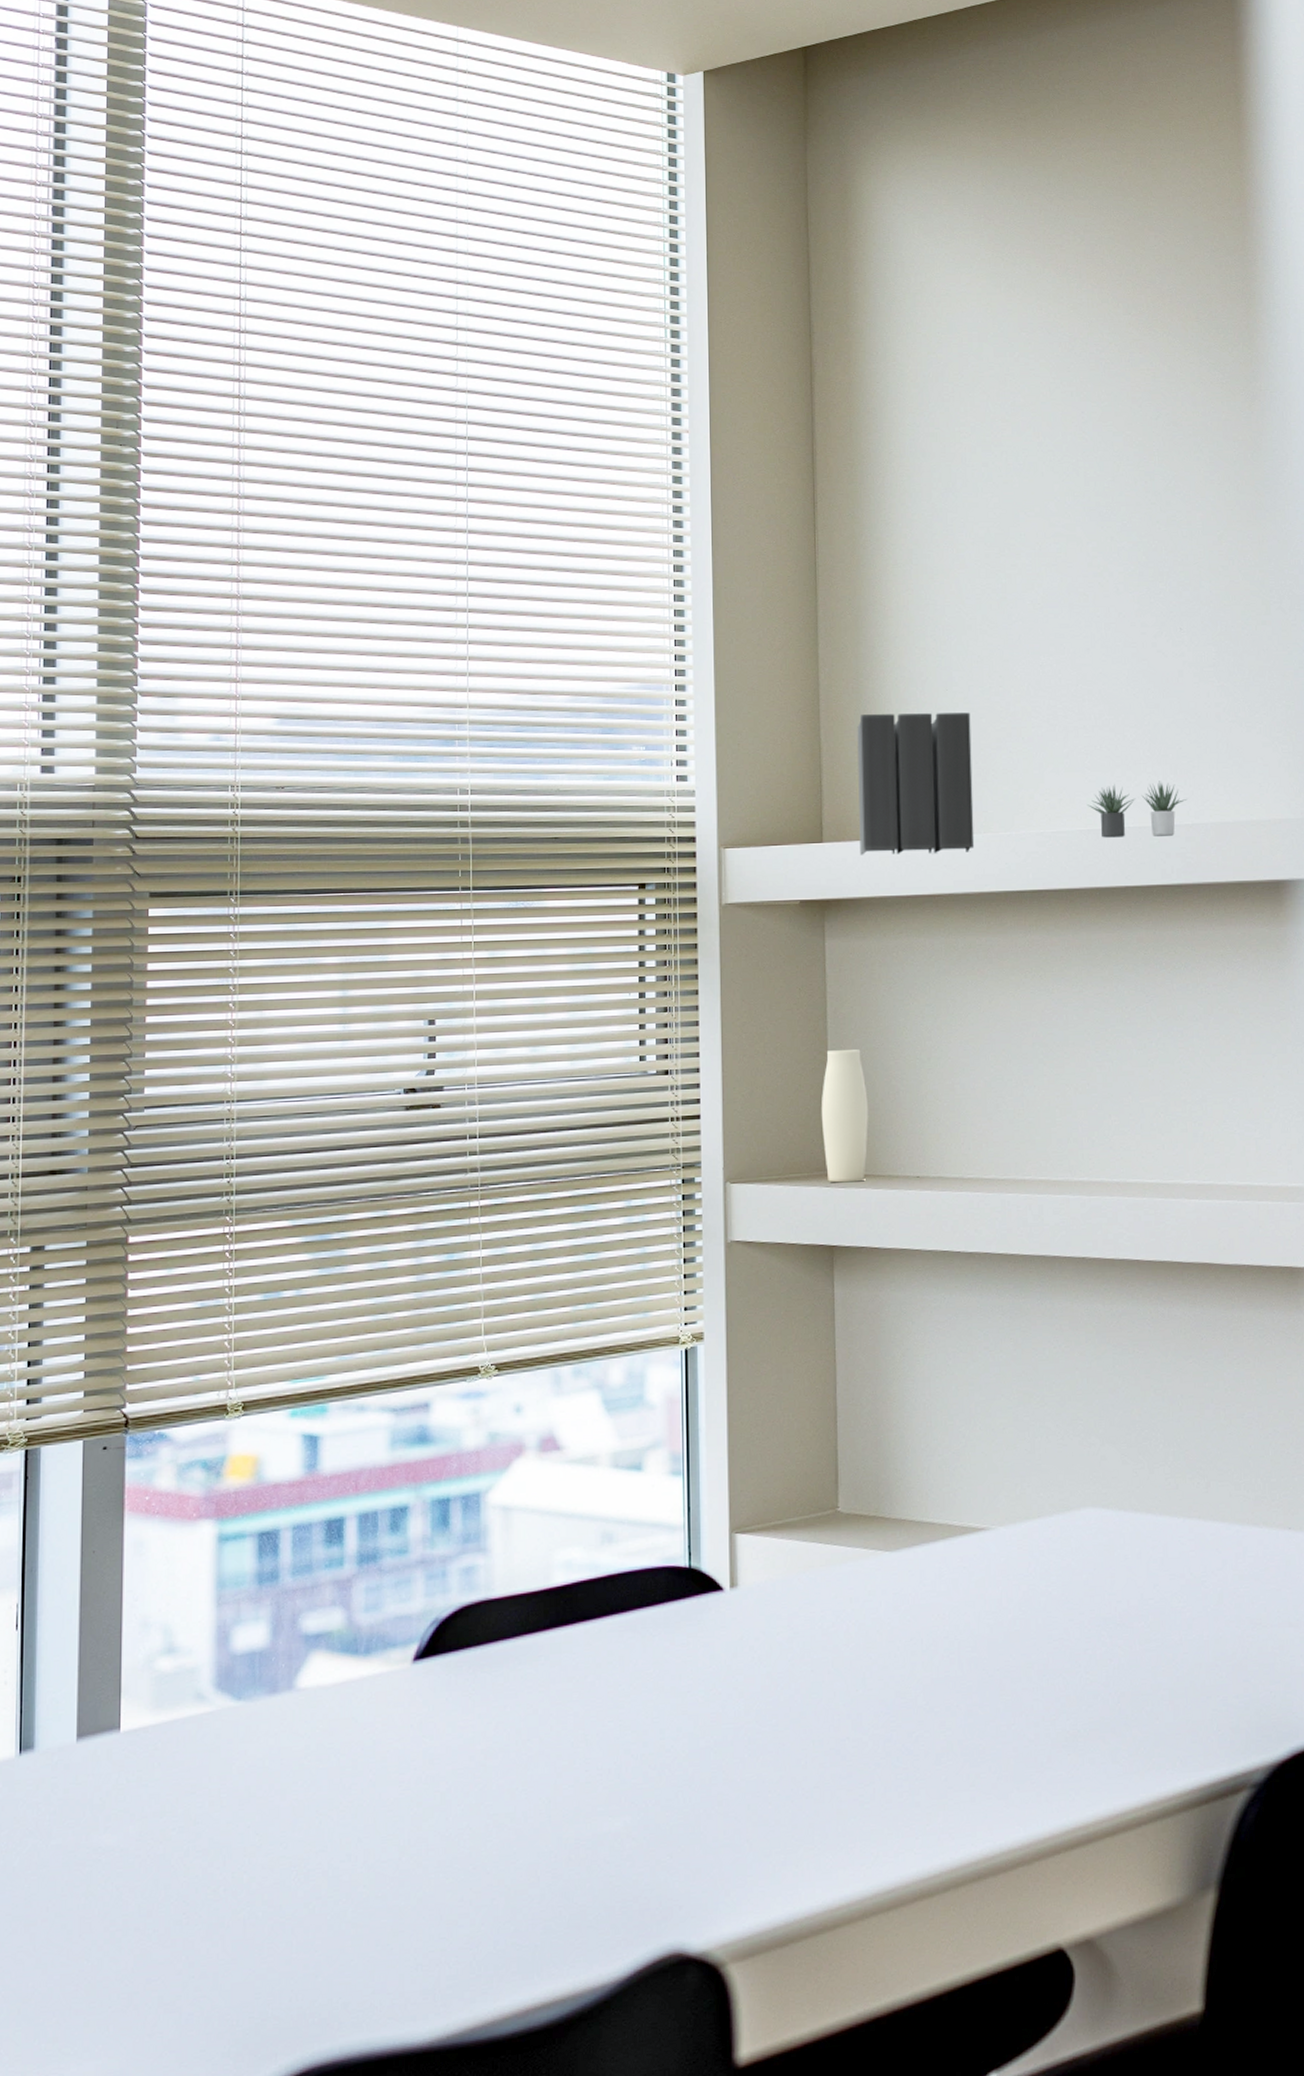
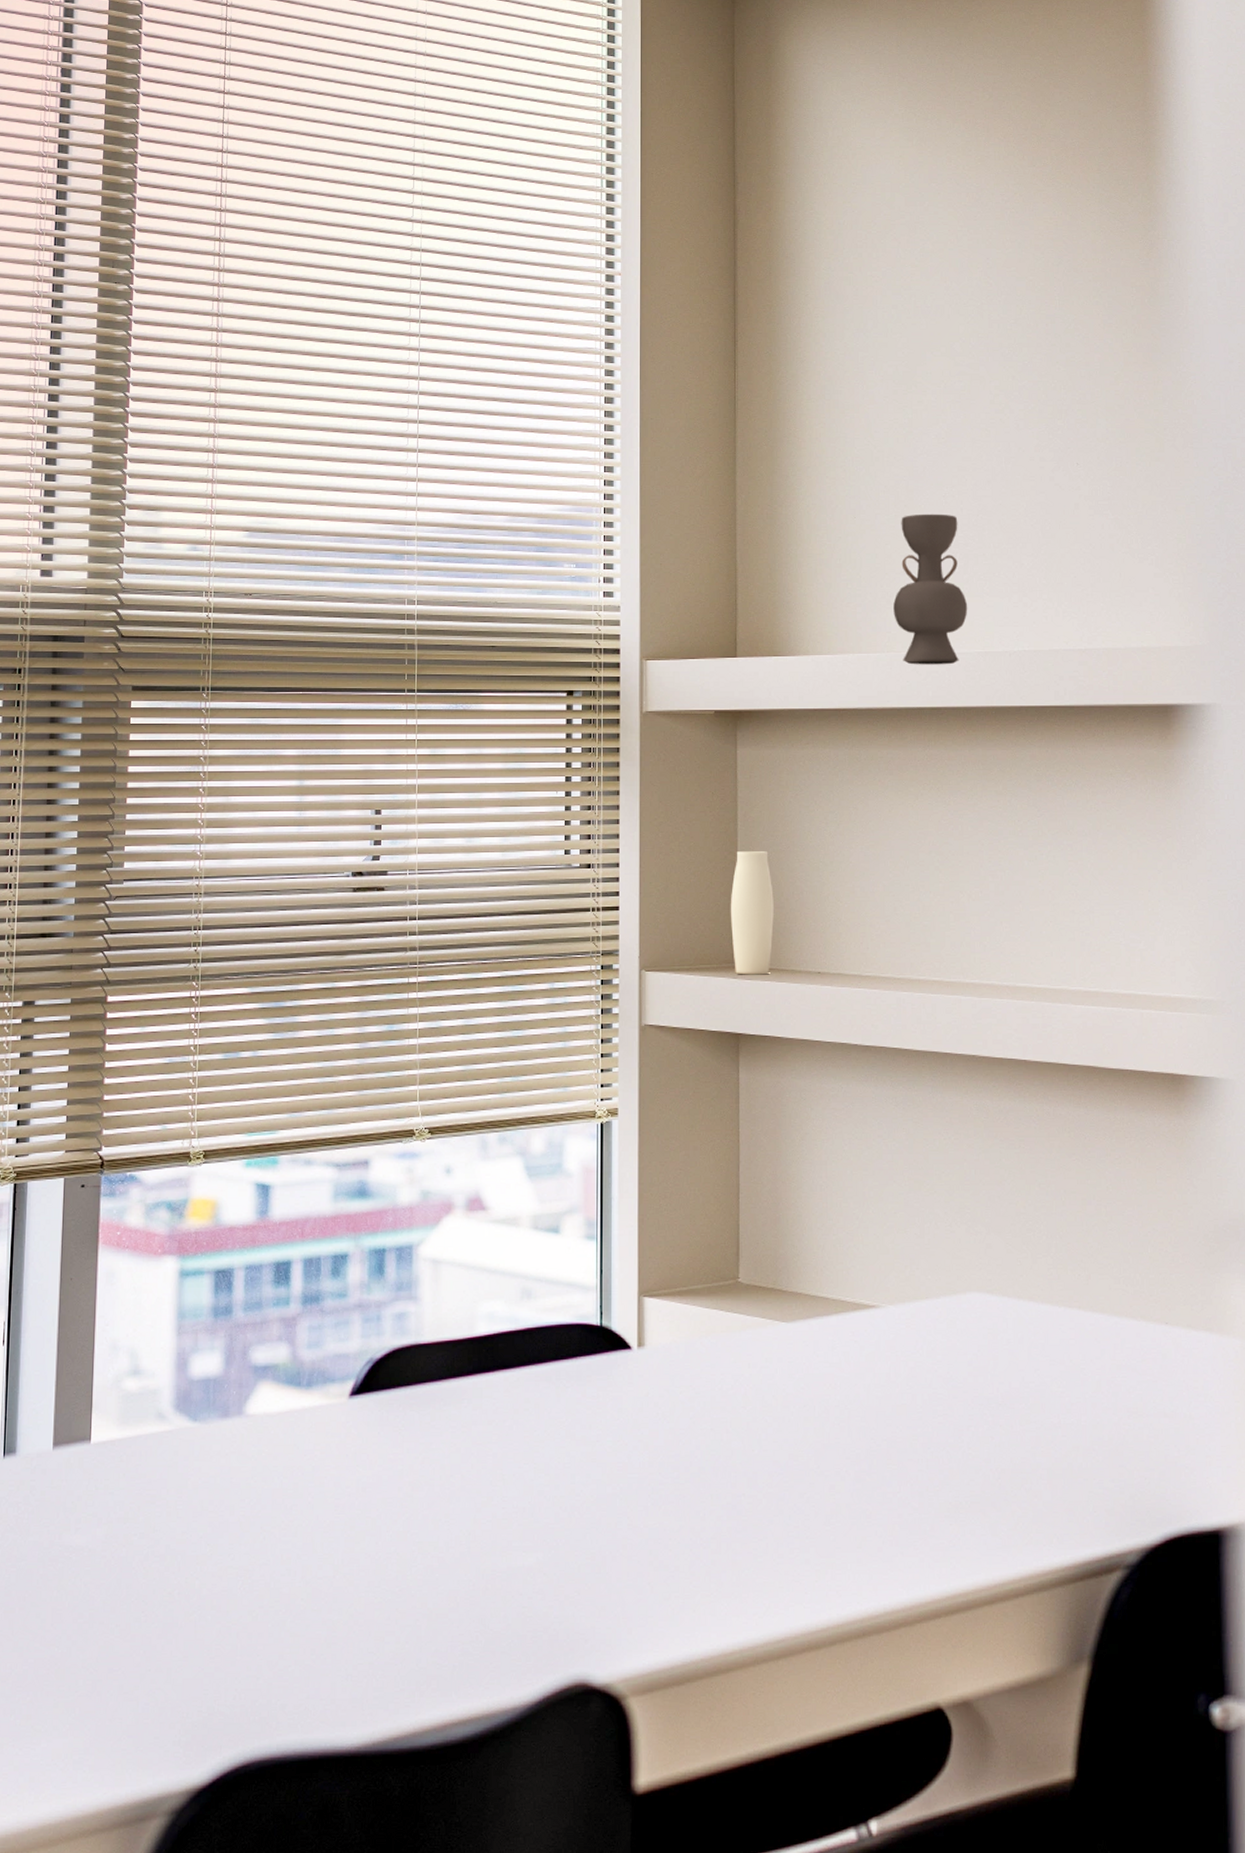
books: present [857,712,975,855] -> none [770,539,878,670]
decorative vase: none [989,684,1069,846] -> present [893,513,968,665]
succulent plant: present [1088,781,1187,838] -> none [986,607,1081,660]

